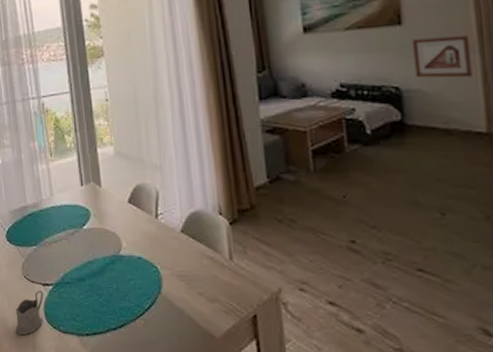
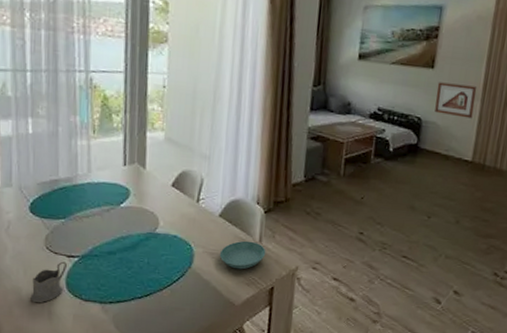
saucer: none [188,259,240,294] -> present [219,240,266,270]

